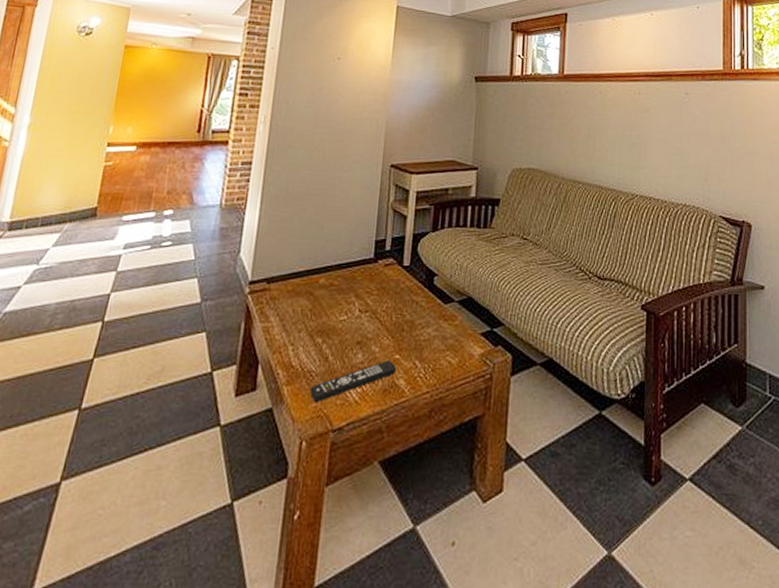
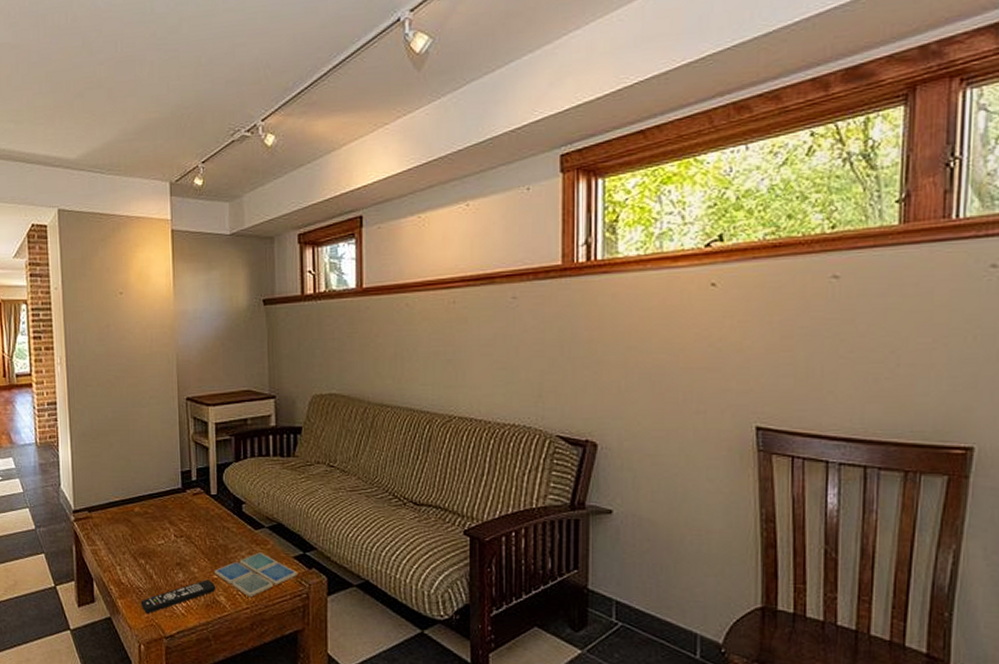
drink coaster: none [397,329,483,380] -> present [214,552,297,598]

